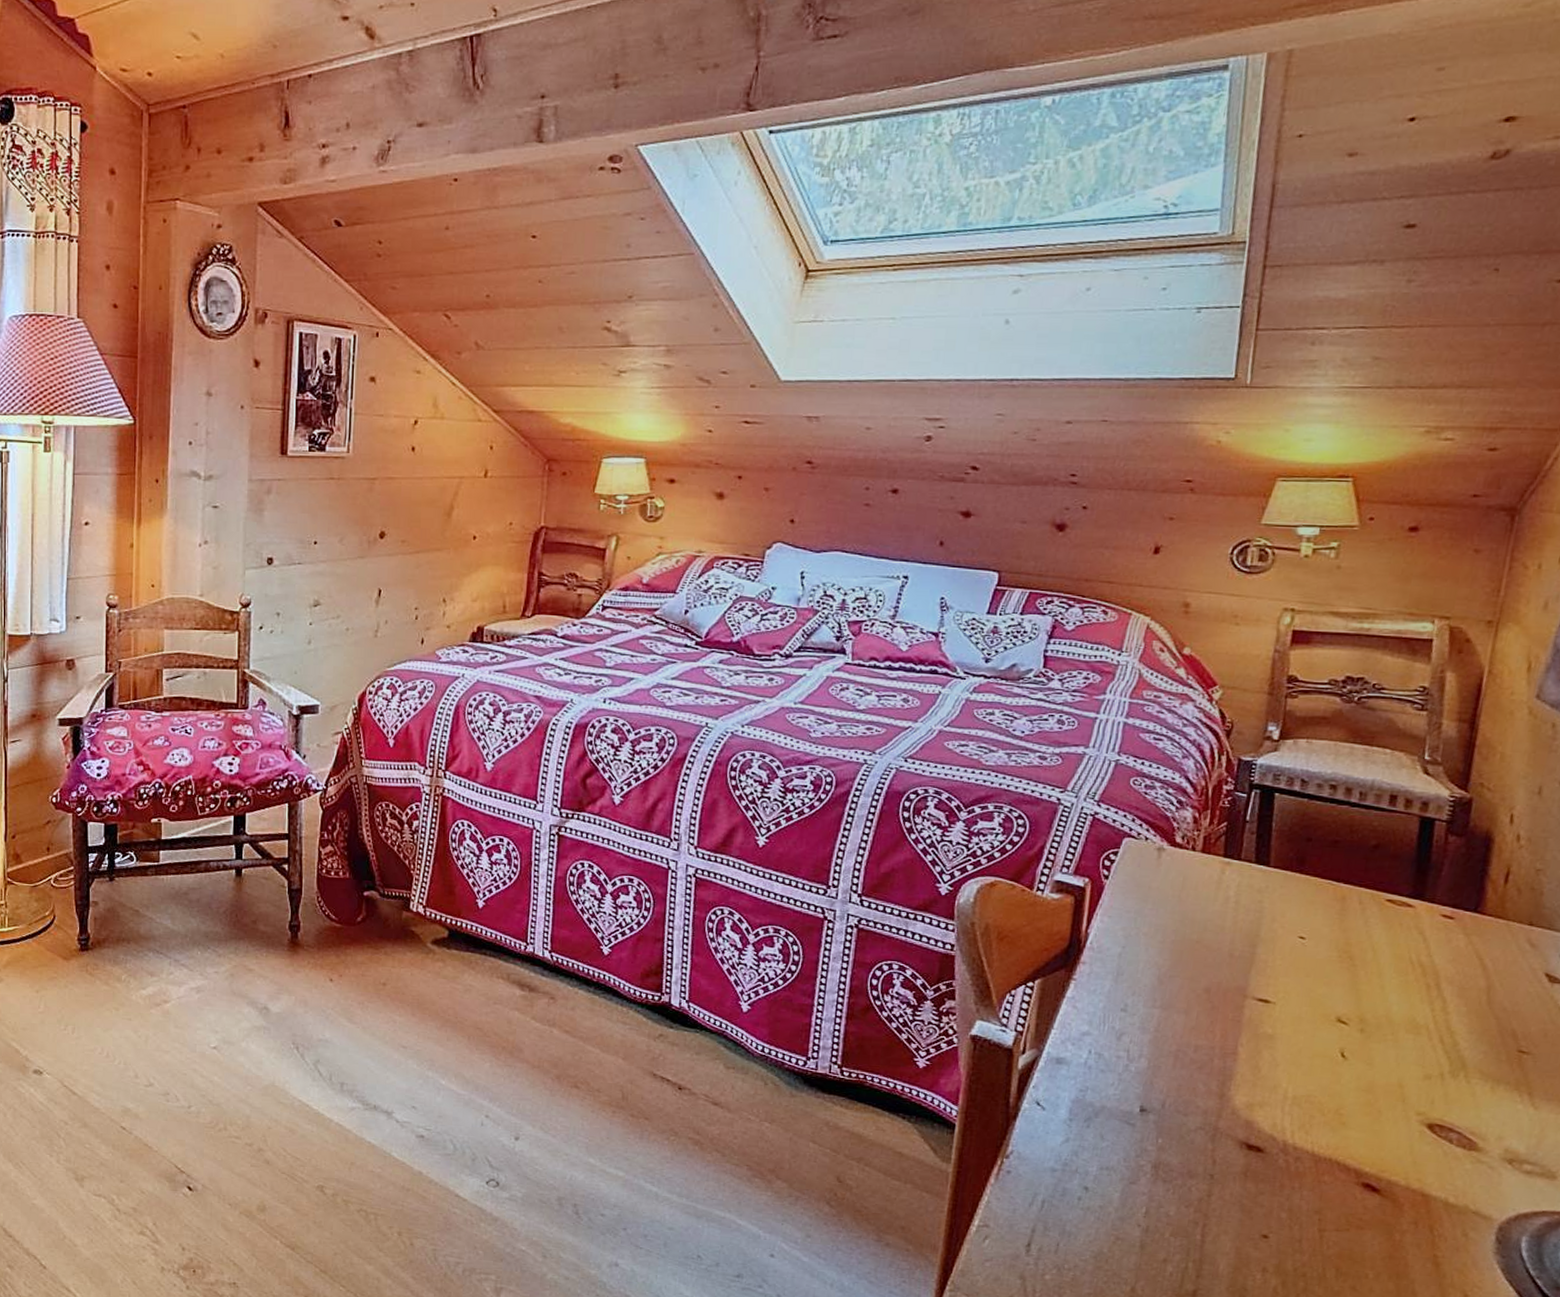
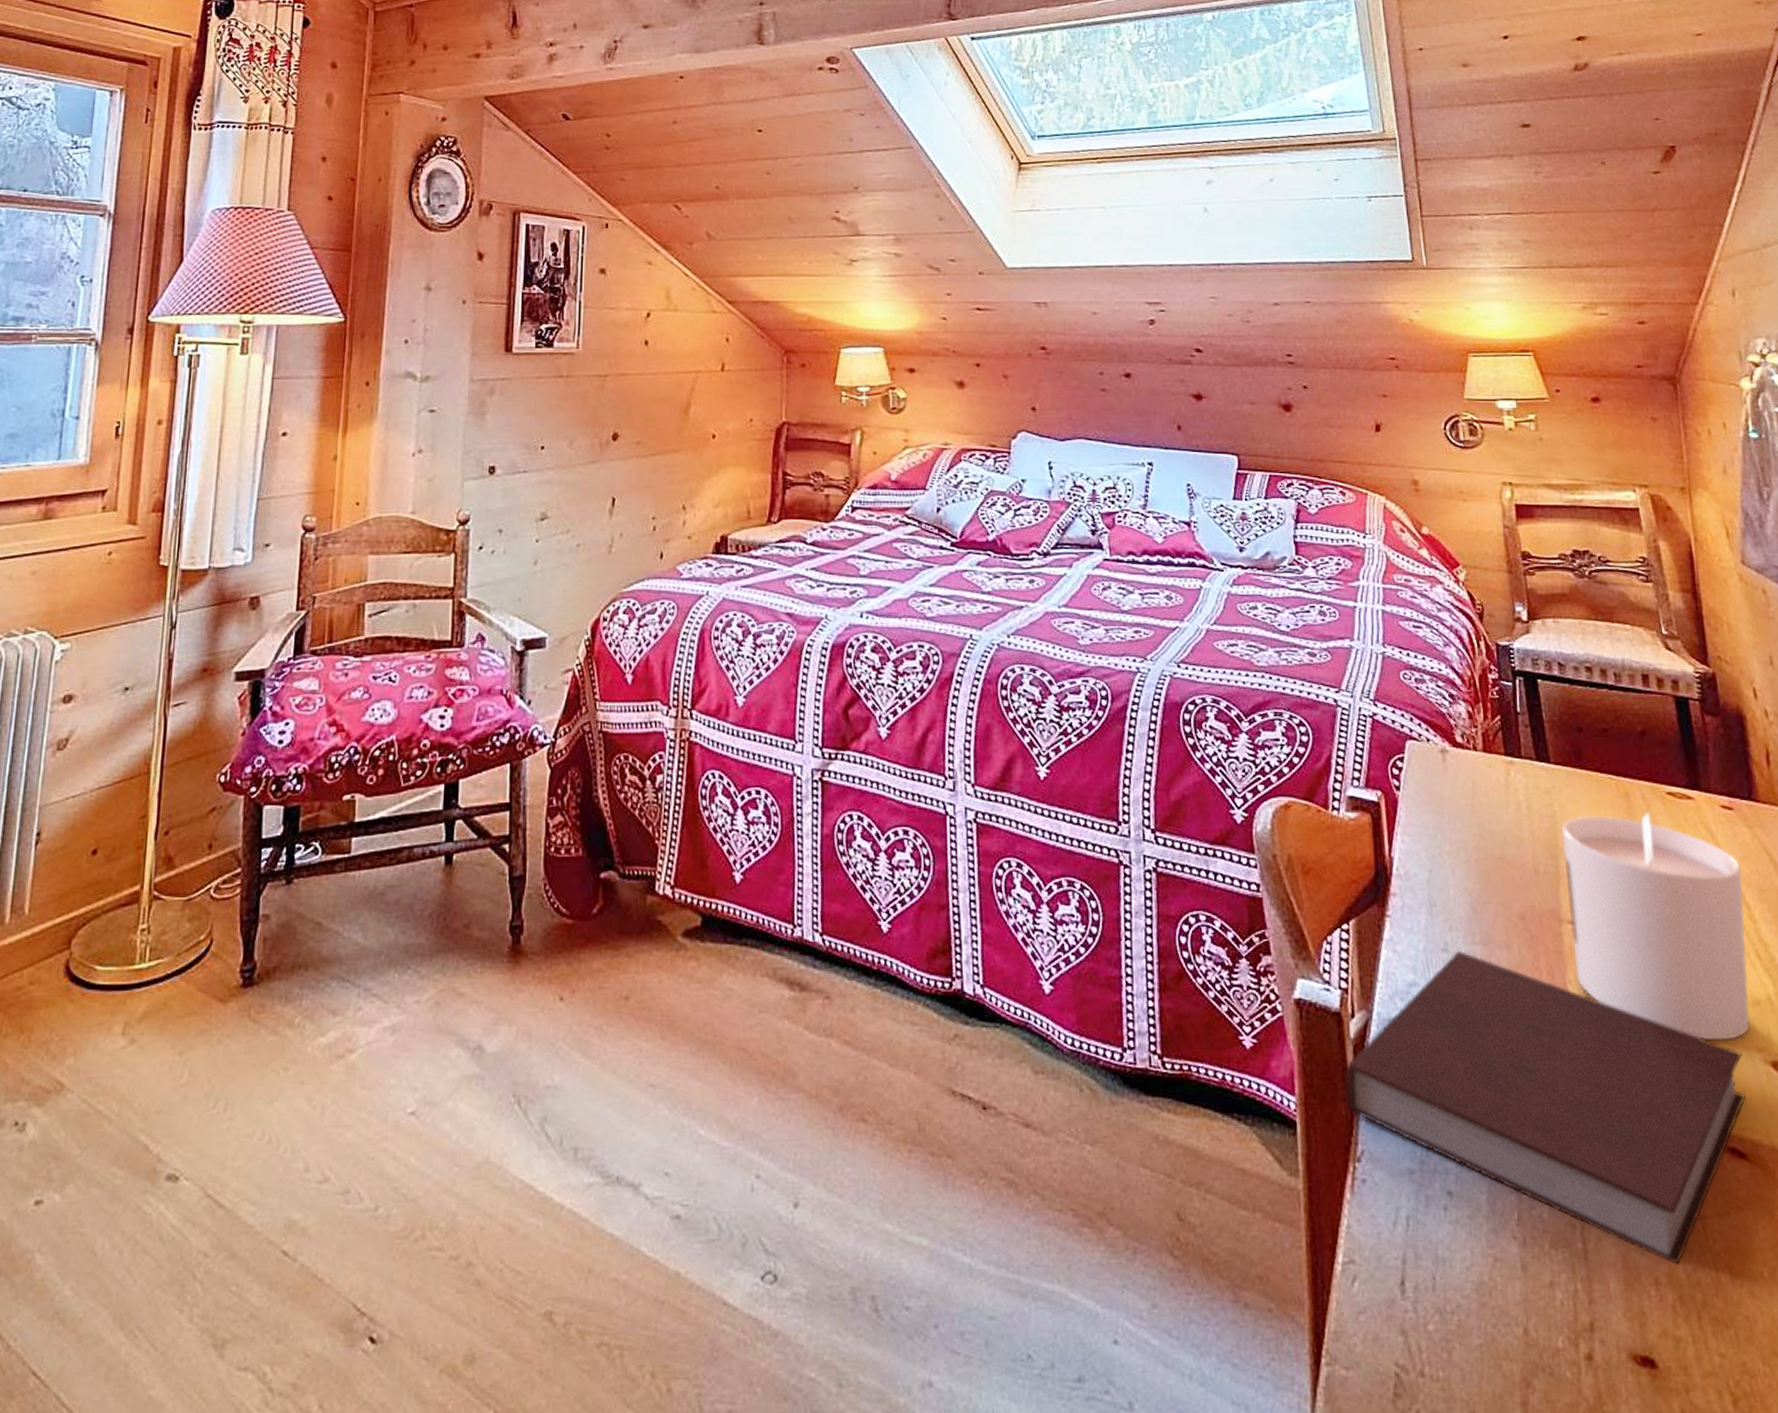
notebook: none [1004,1012,1400,1261] -> present [1343,951,1746,1266]
candle: none [1250,913,1448,1104] -> present [1562,813,1750,1041]

